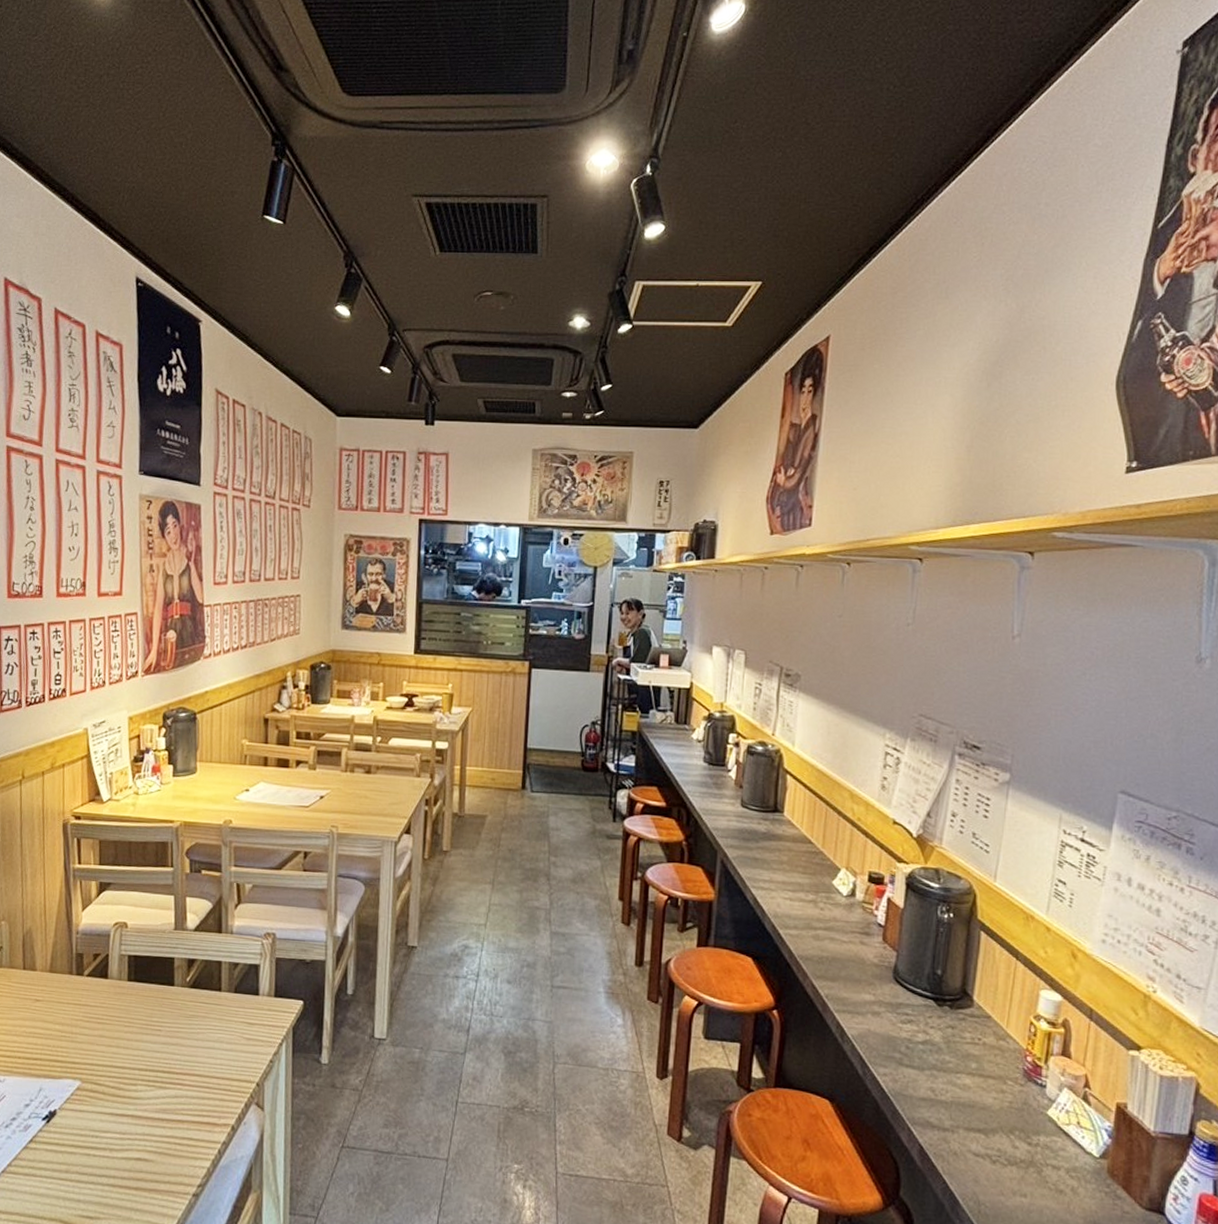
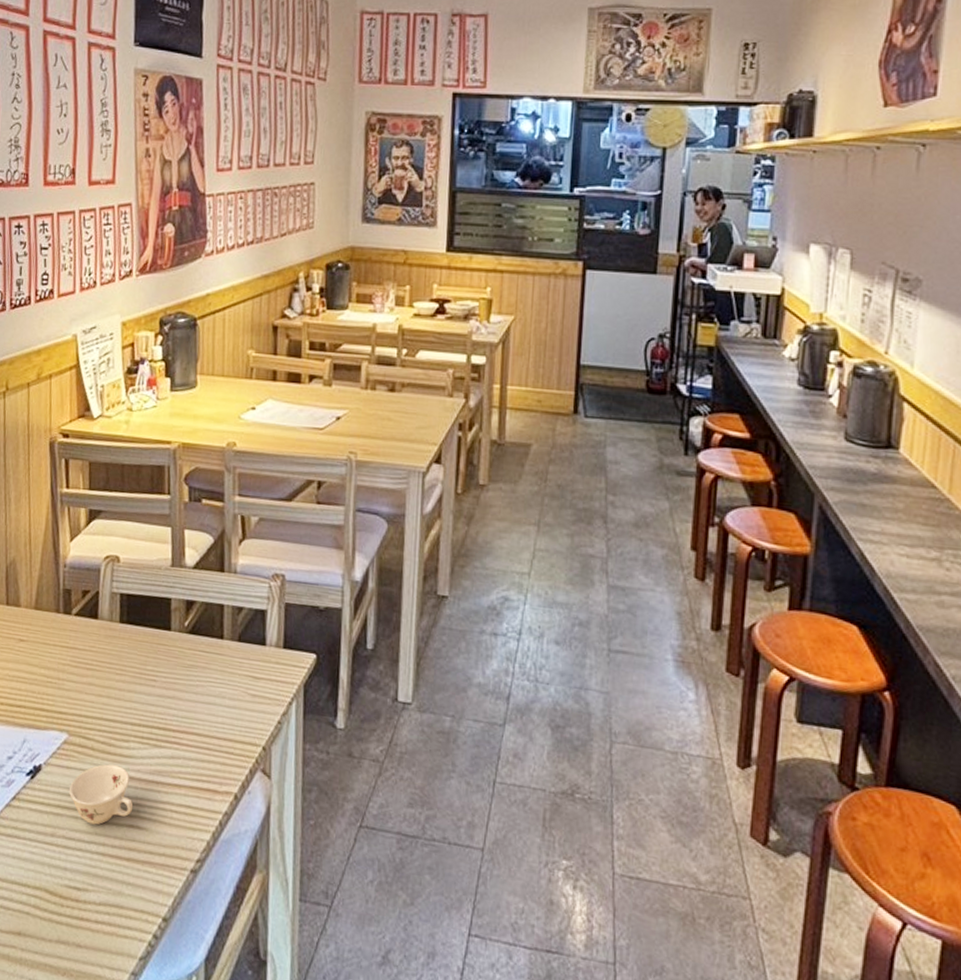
teacup: none [82,1106,141,1160] -> present [69,764,133,825]

